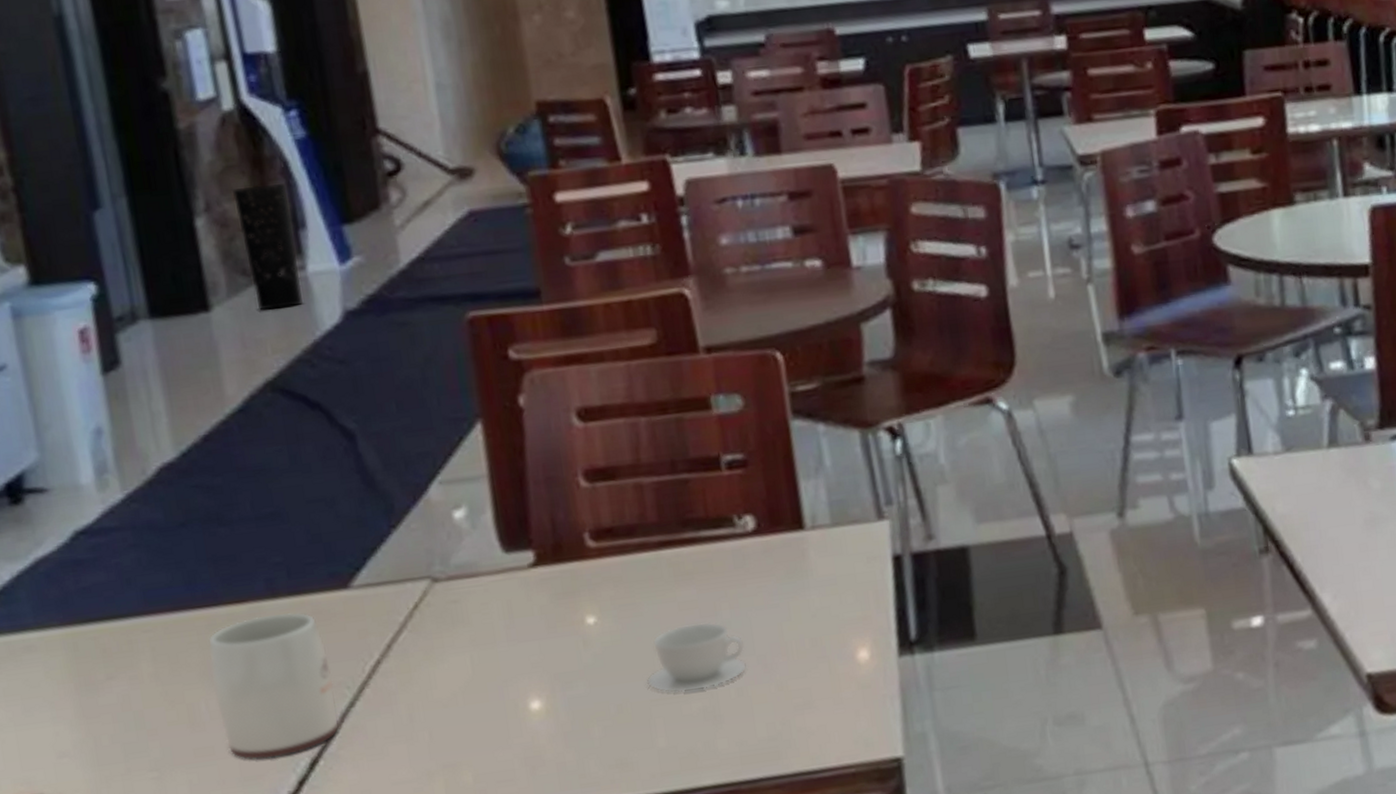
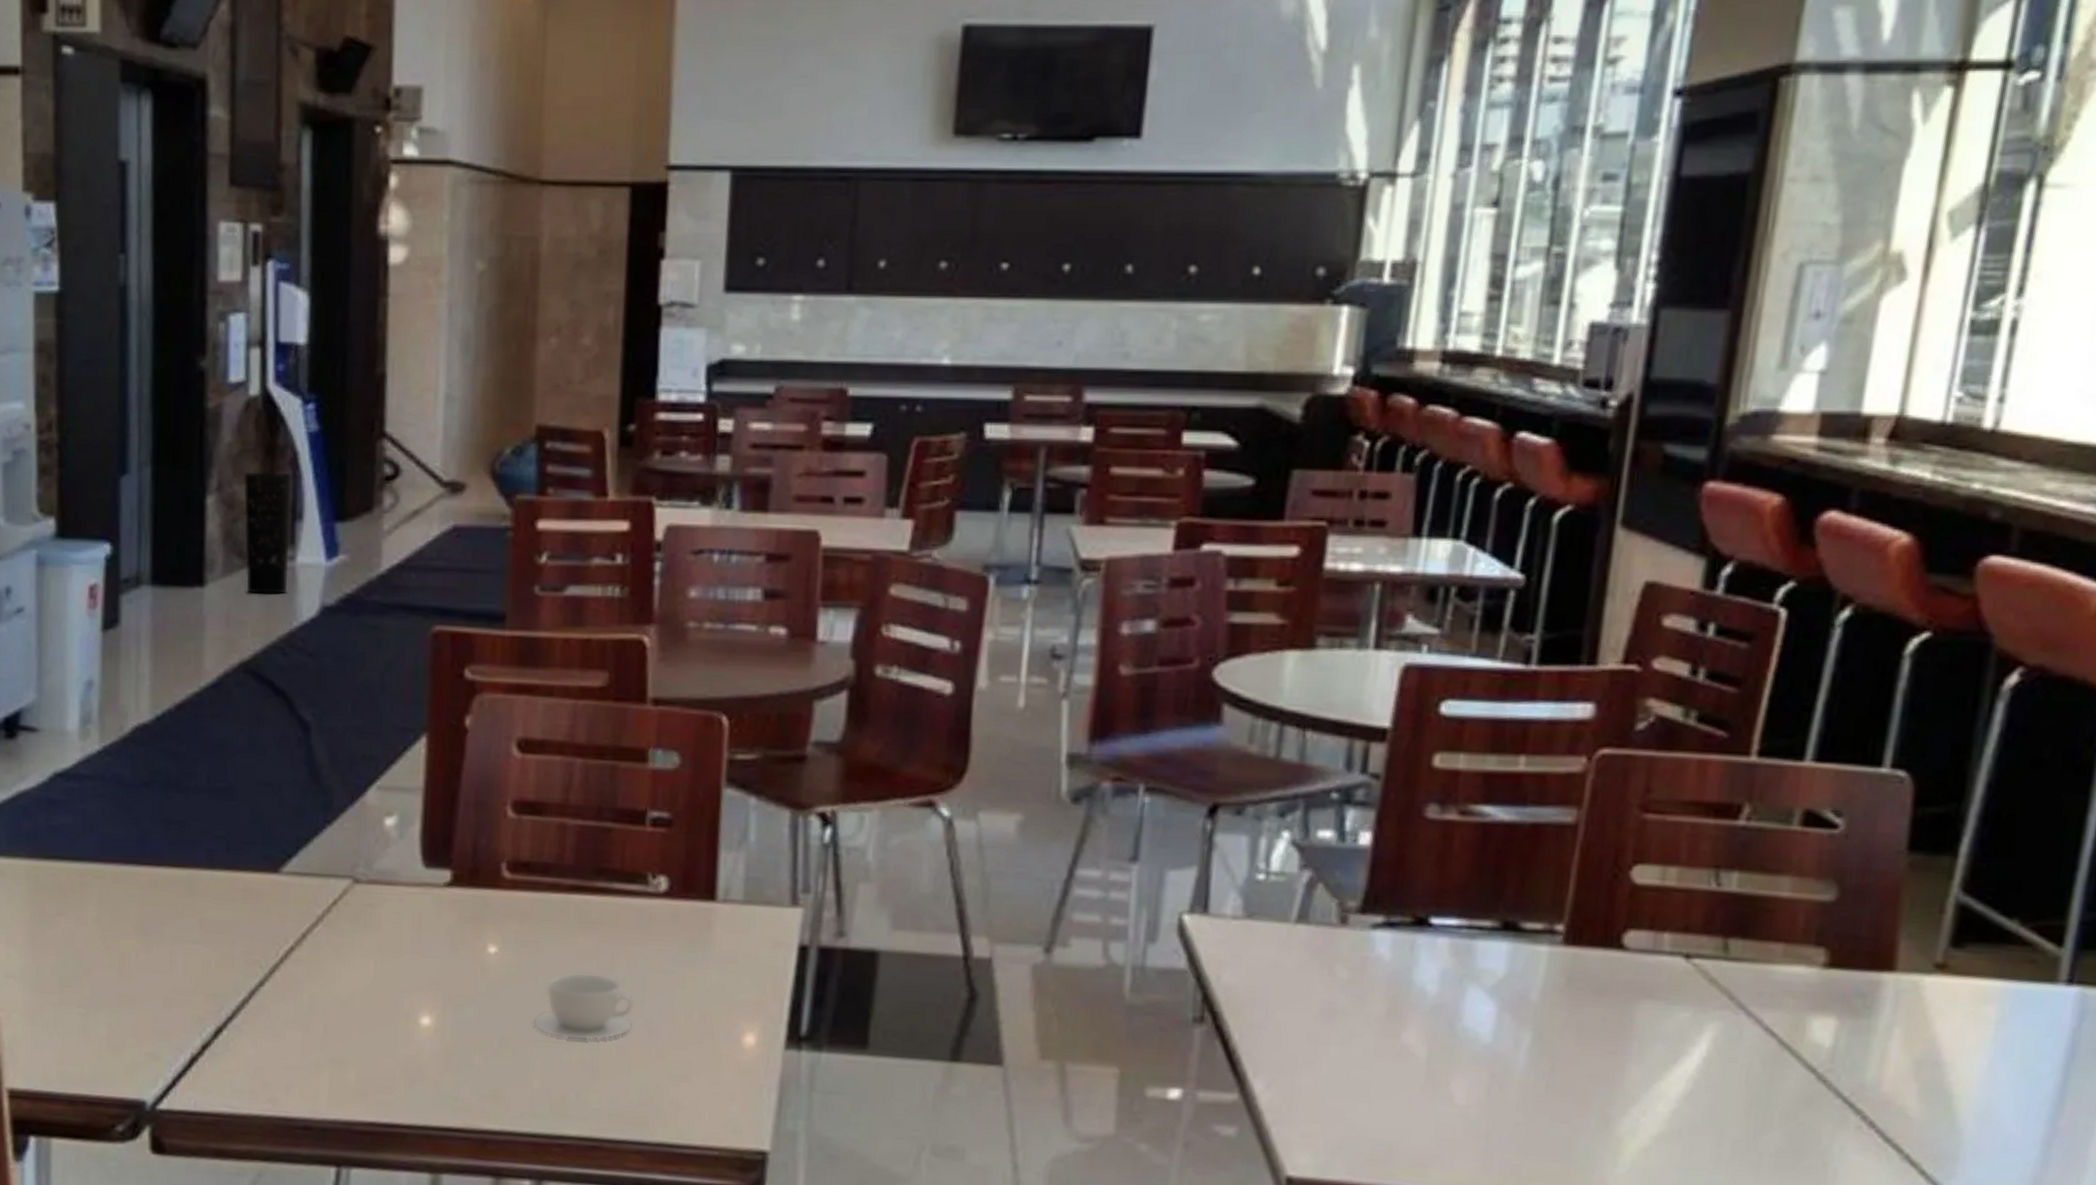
mug: present [208,612,339,760] -> none [144,883,249,1019]

